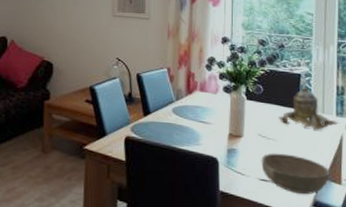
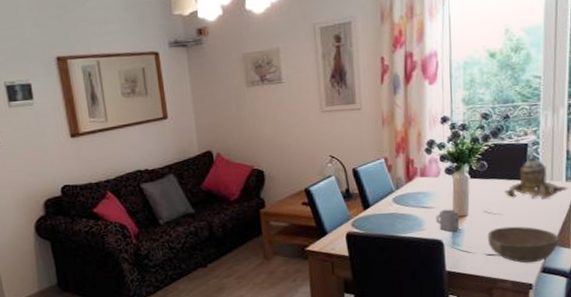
cup: none [212,126,234,151] -> present [436,209,459,232]

